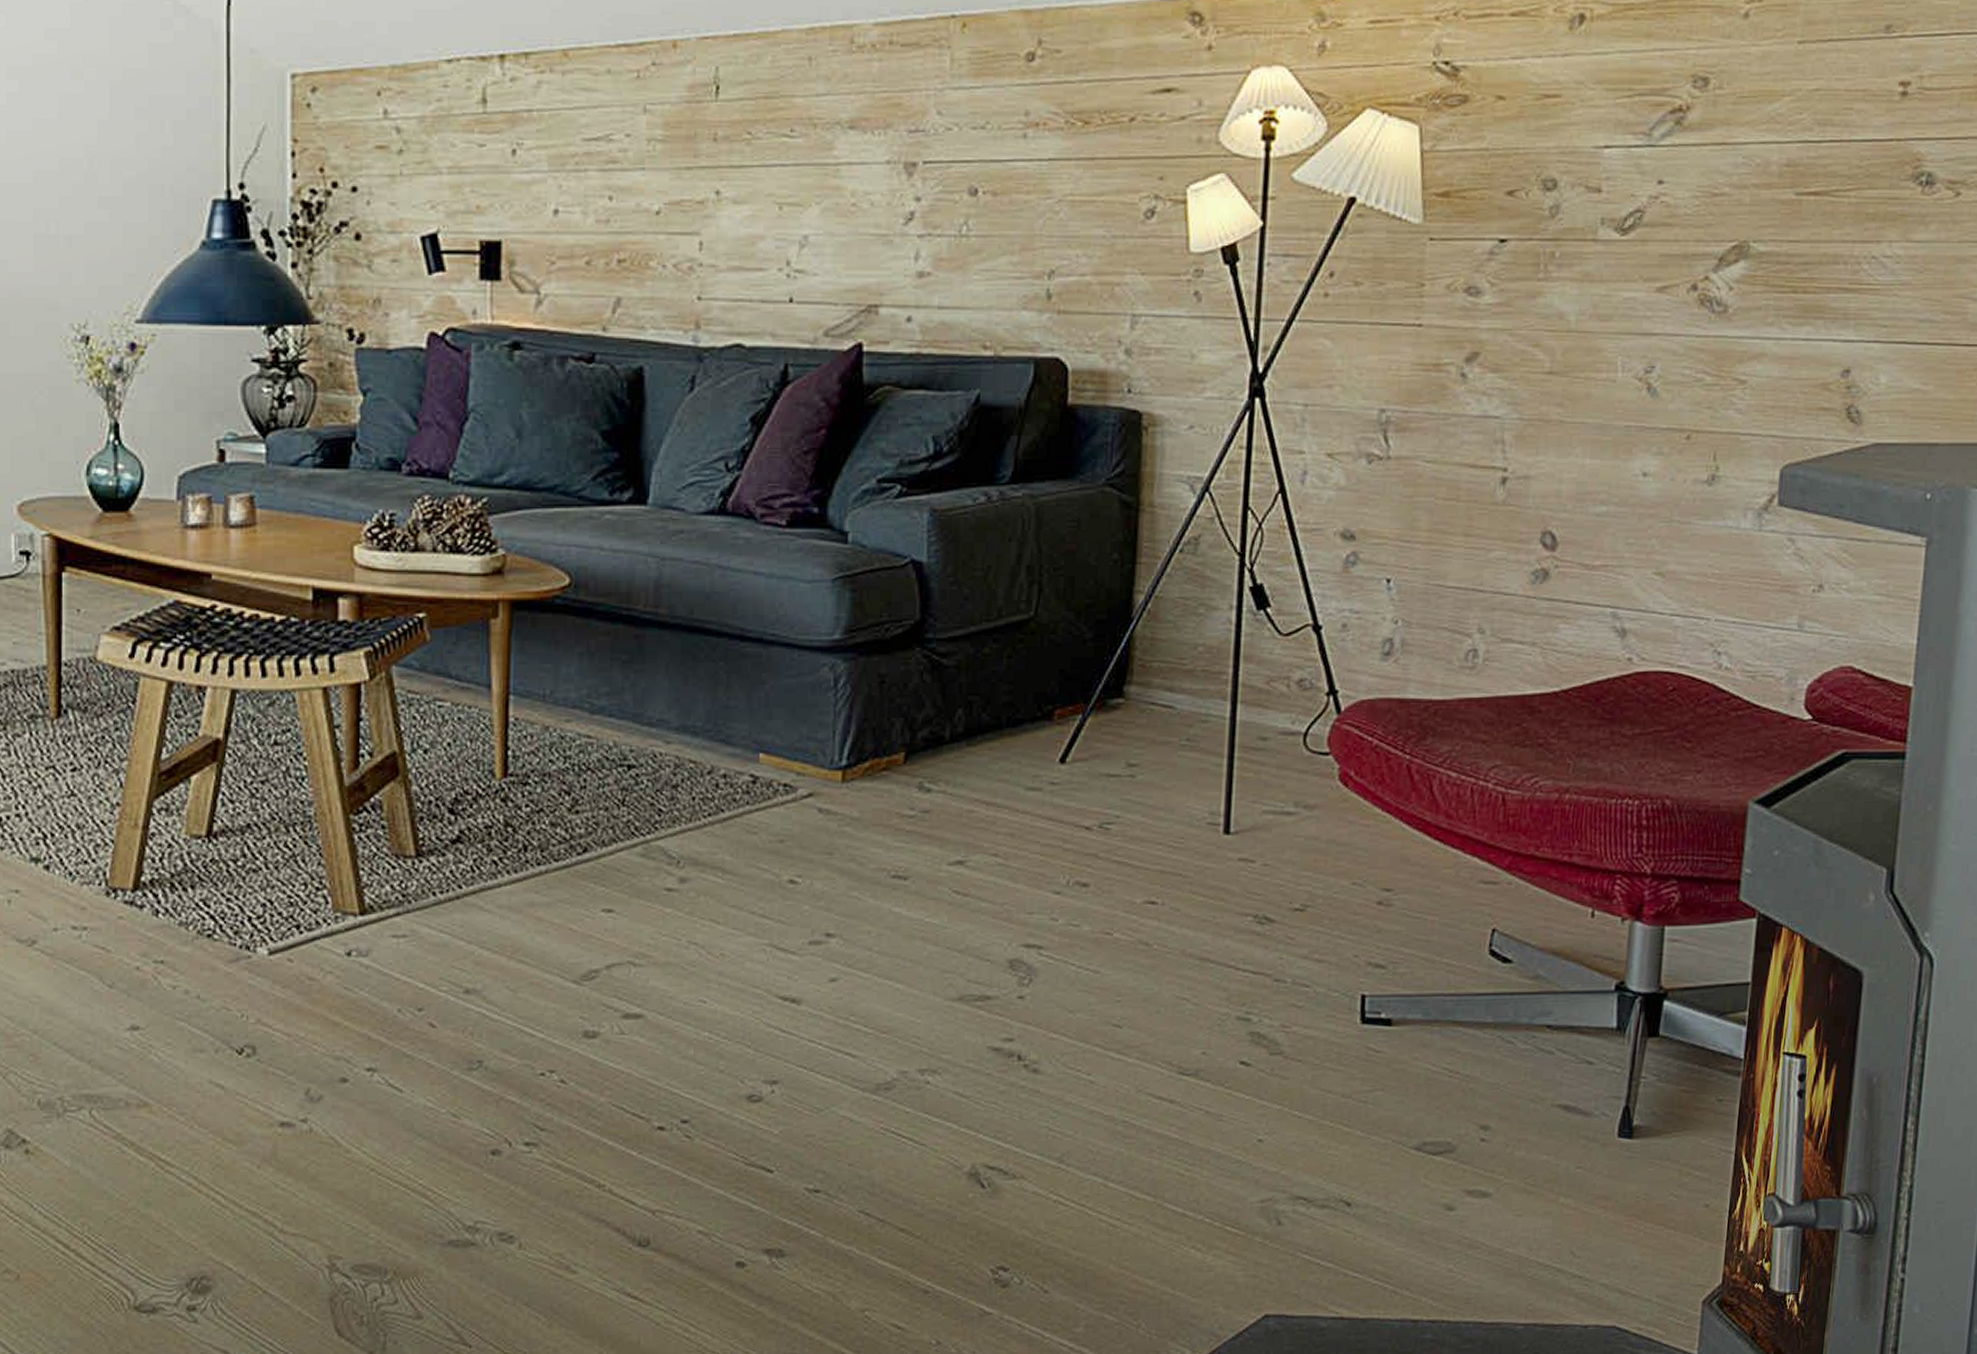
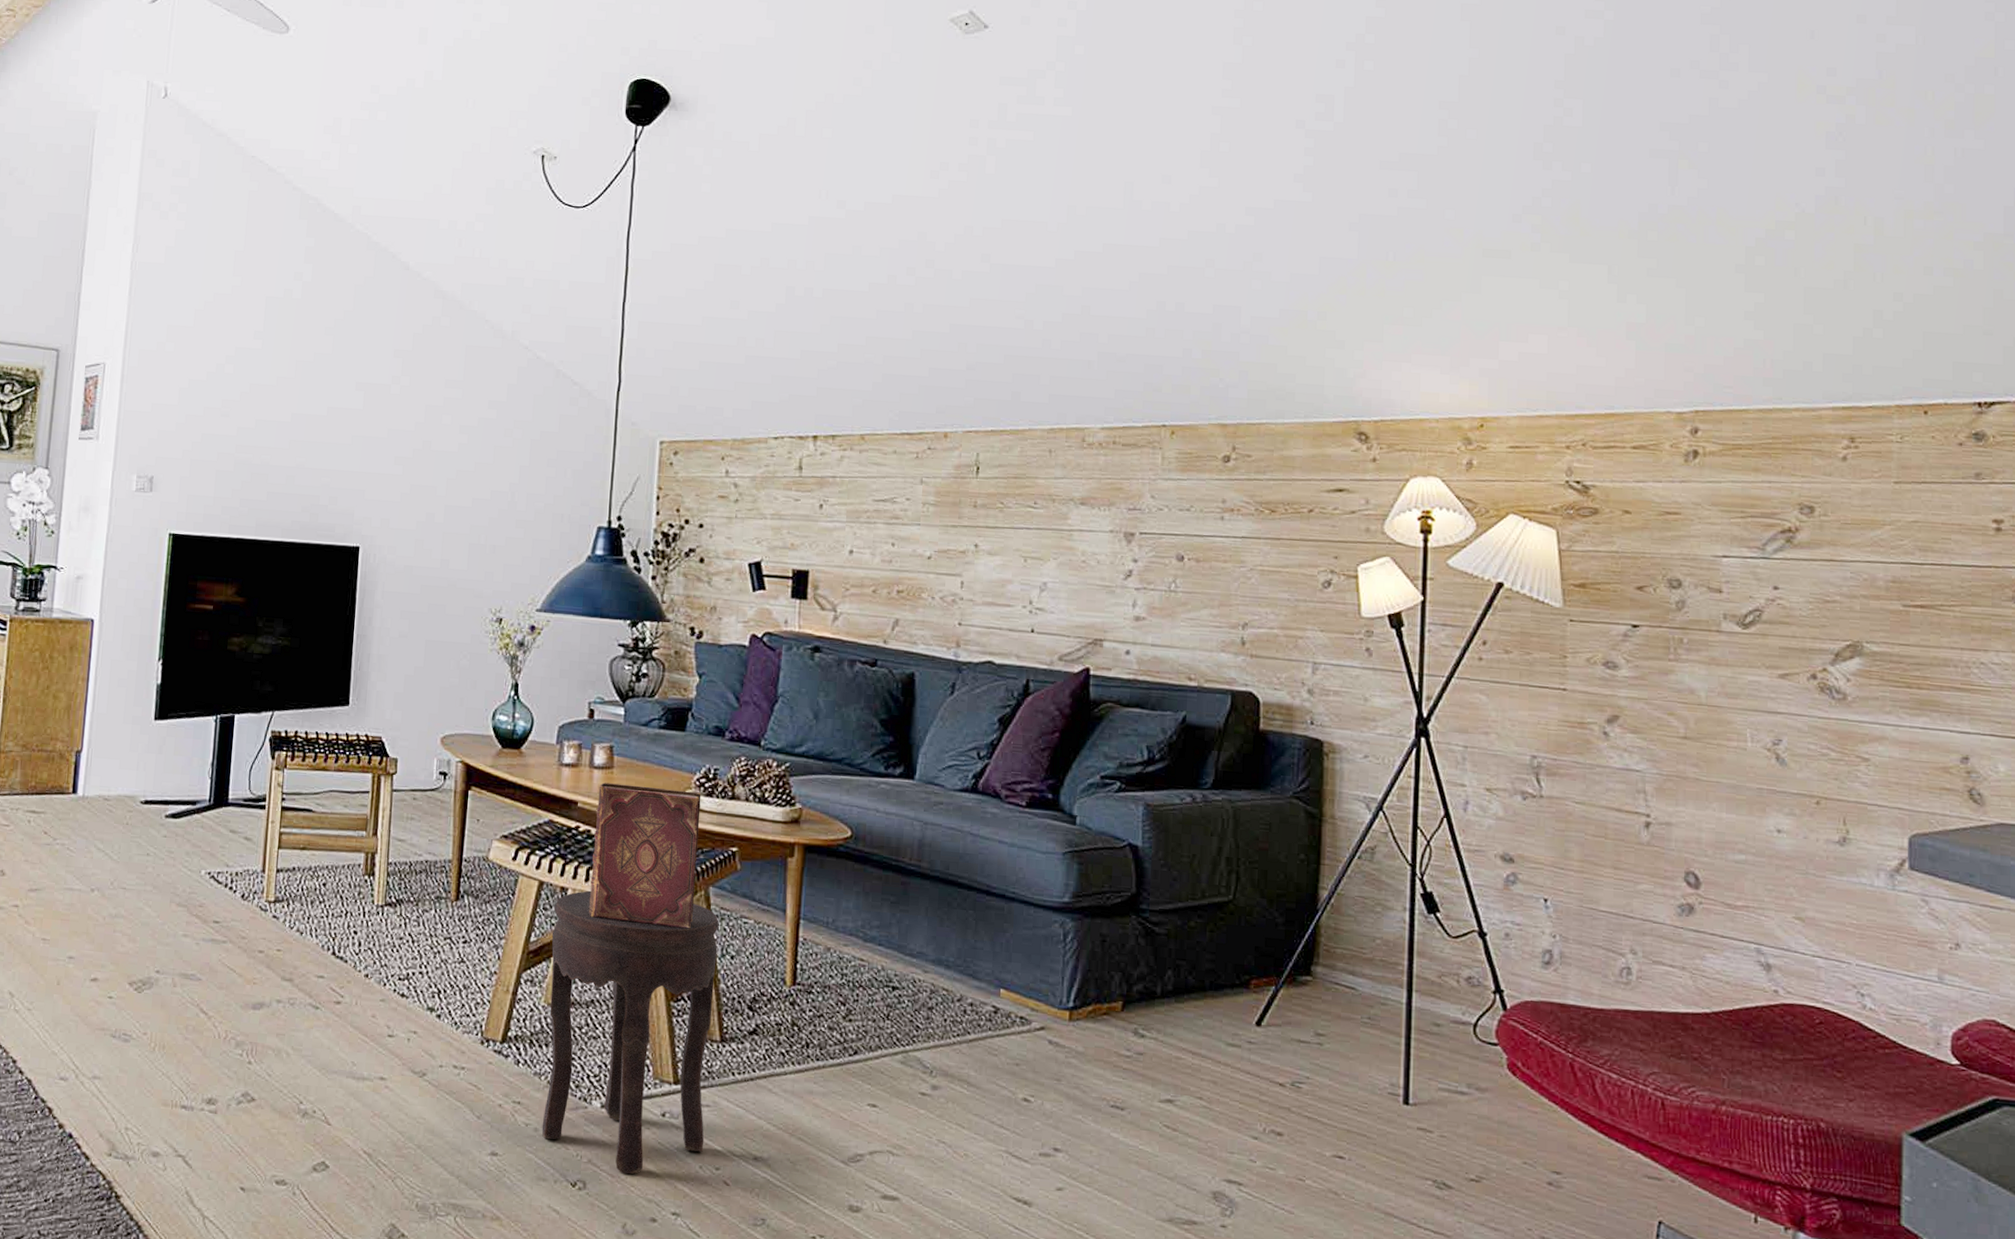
side table: none [189,686,407,1031] -> present [541,890,719,1175]
hardback book: none [235,545,375,722] -> present [588,782,701,929]

